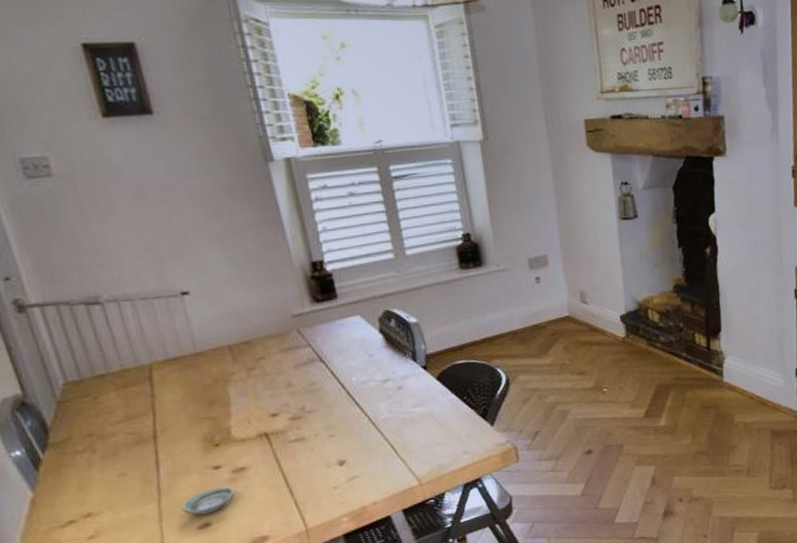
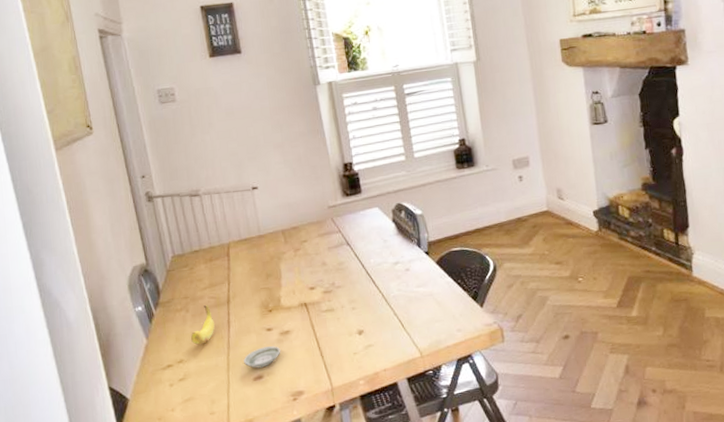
banana: none [101,443,137,493] -> present [191,305,215,345]

